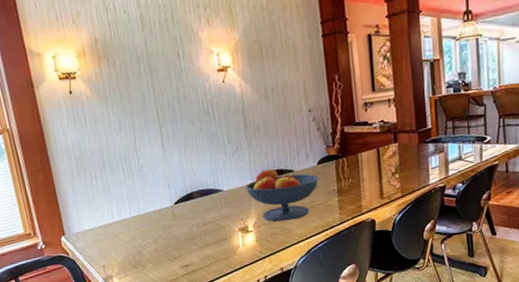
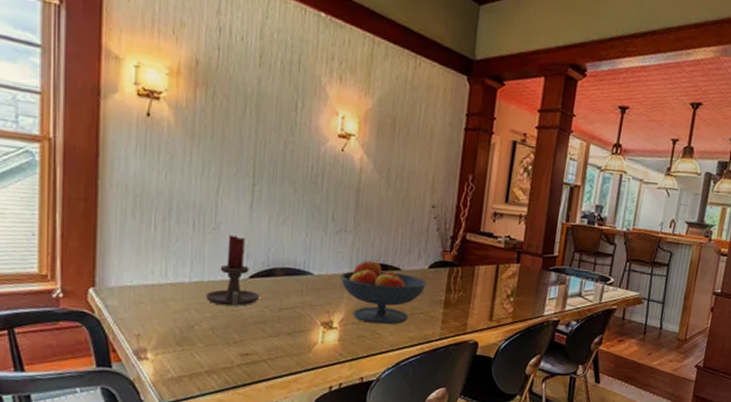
candle holder: none [144,173,186,231] -> present [205,235,259,306]

